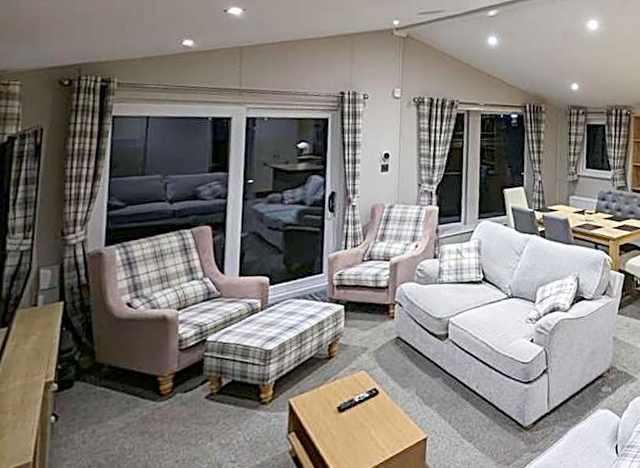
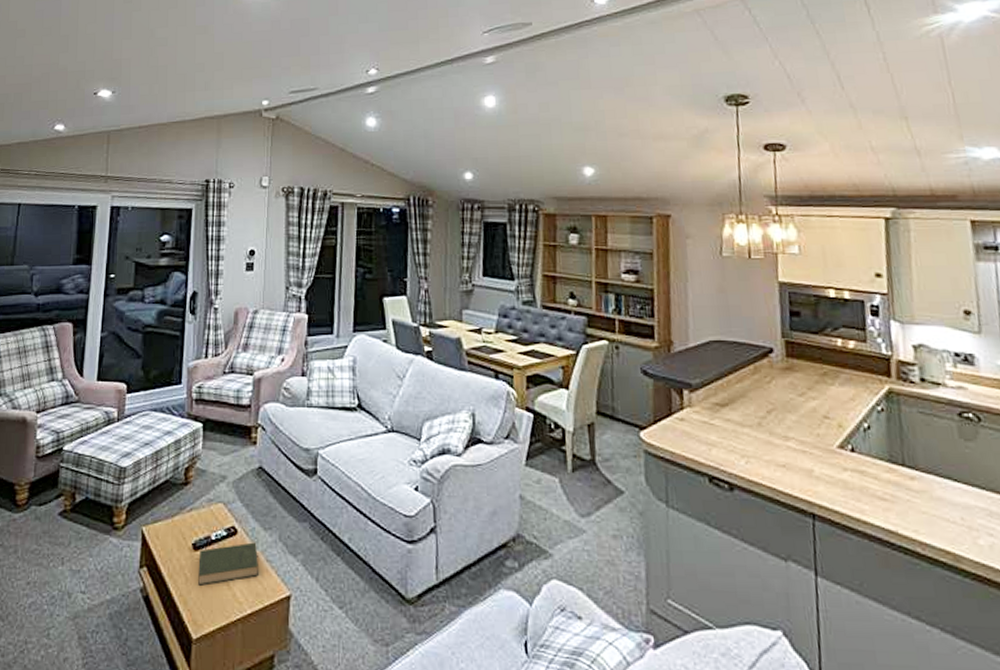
book: none [343,399,398,441] -> present [198,542,258,586]

